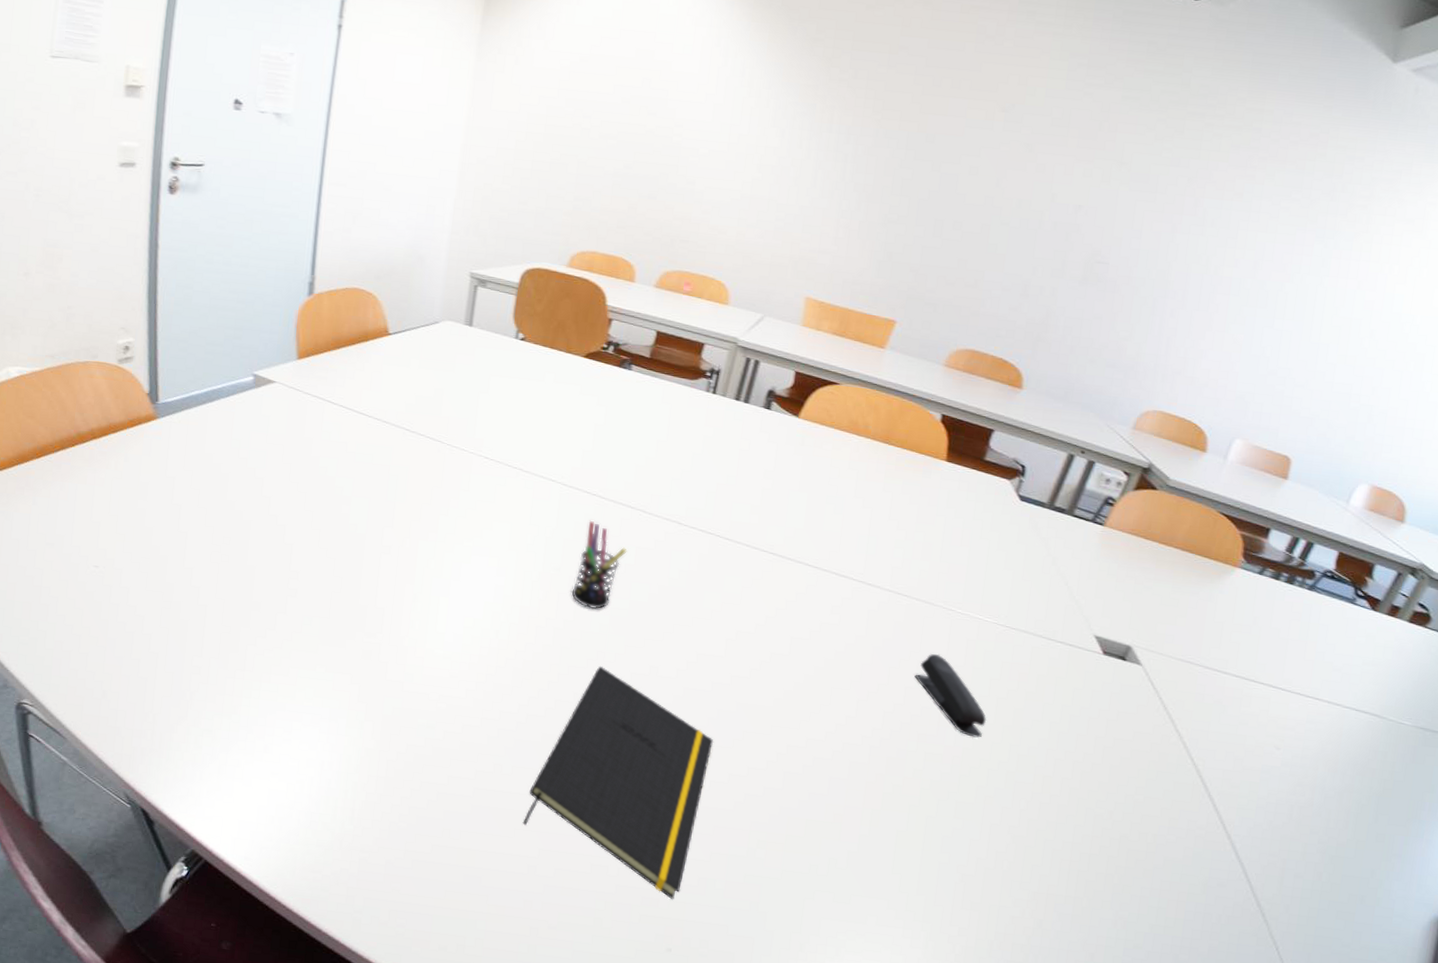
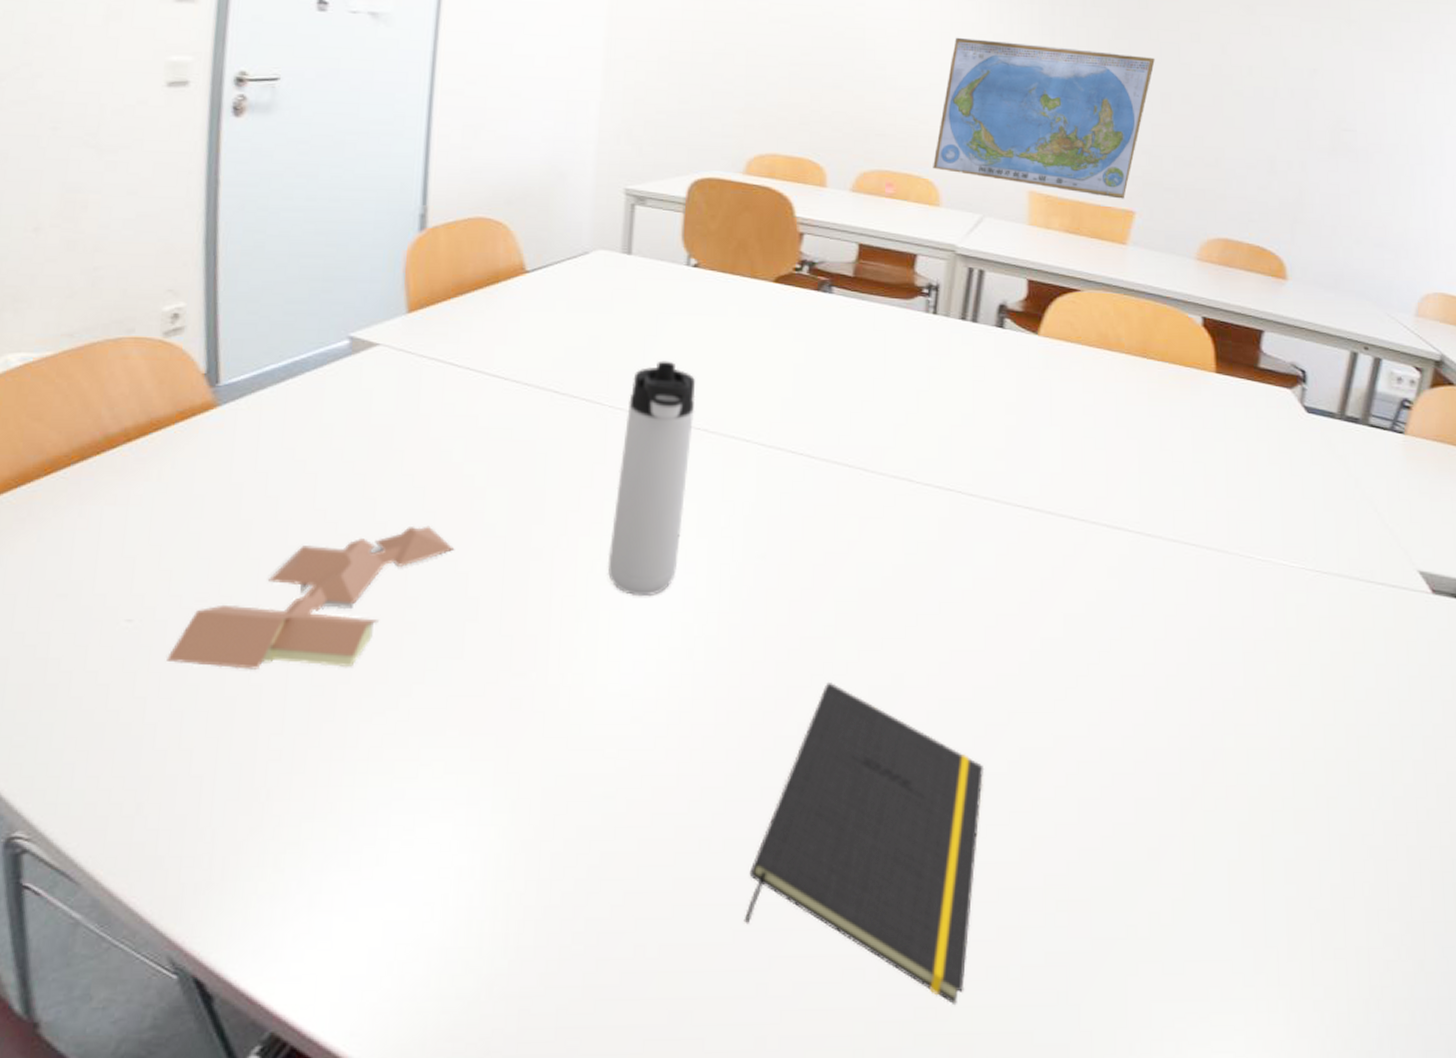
architectural model: none [122,520,327,616] -> present [167,525,455,670]
thermos bottle: none [439,412,516,590] -> present [607,360,696,597]
pen holder: present [571,520,627,609] -> none [783,487,849,604]
world map: none [726,159,934,310] -> present [933,37,1155,199]
stapler: present [914,653,987,738] -> none [1219,615,1313,720]

